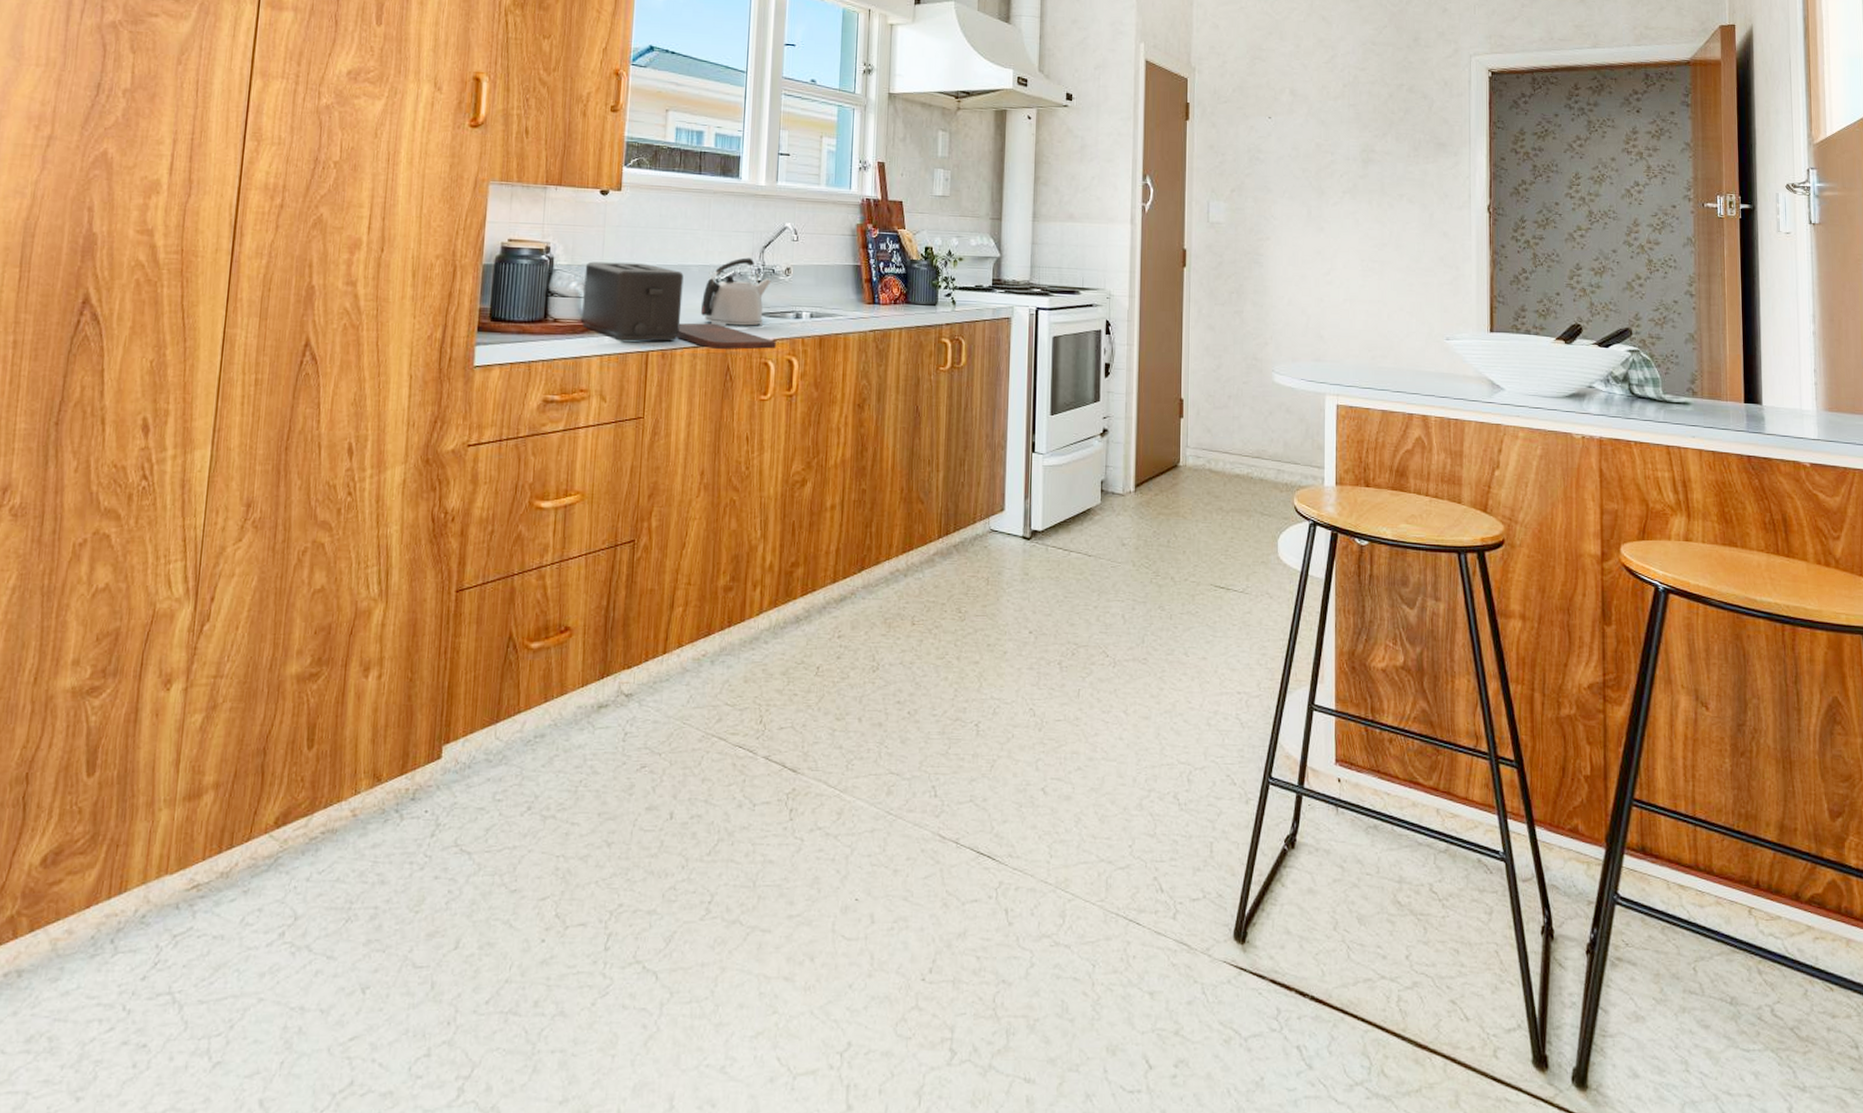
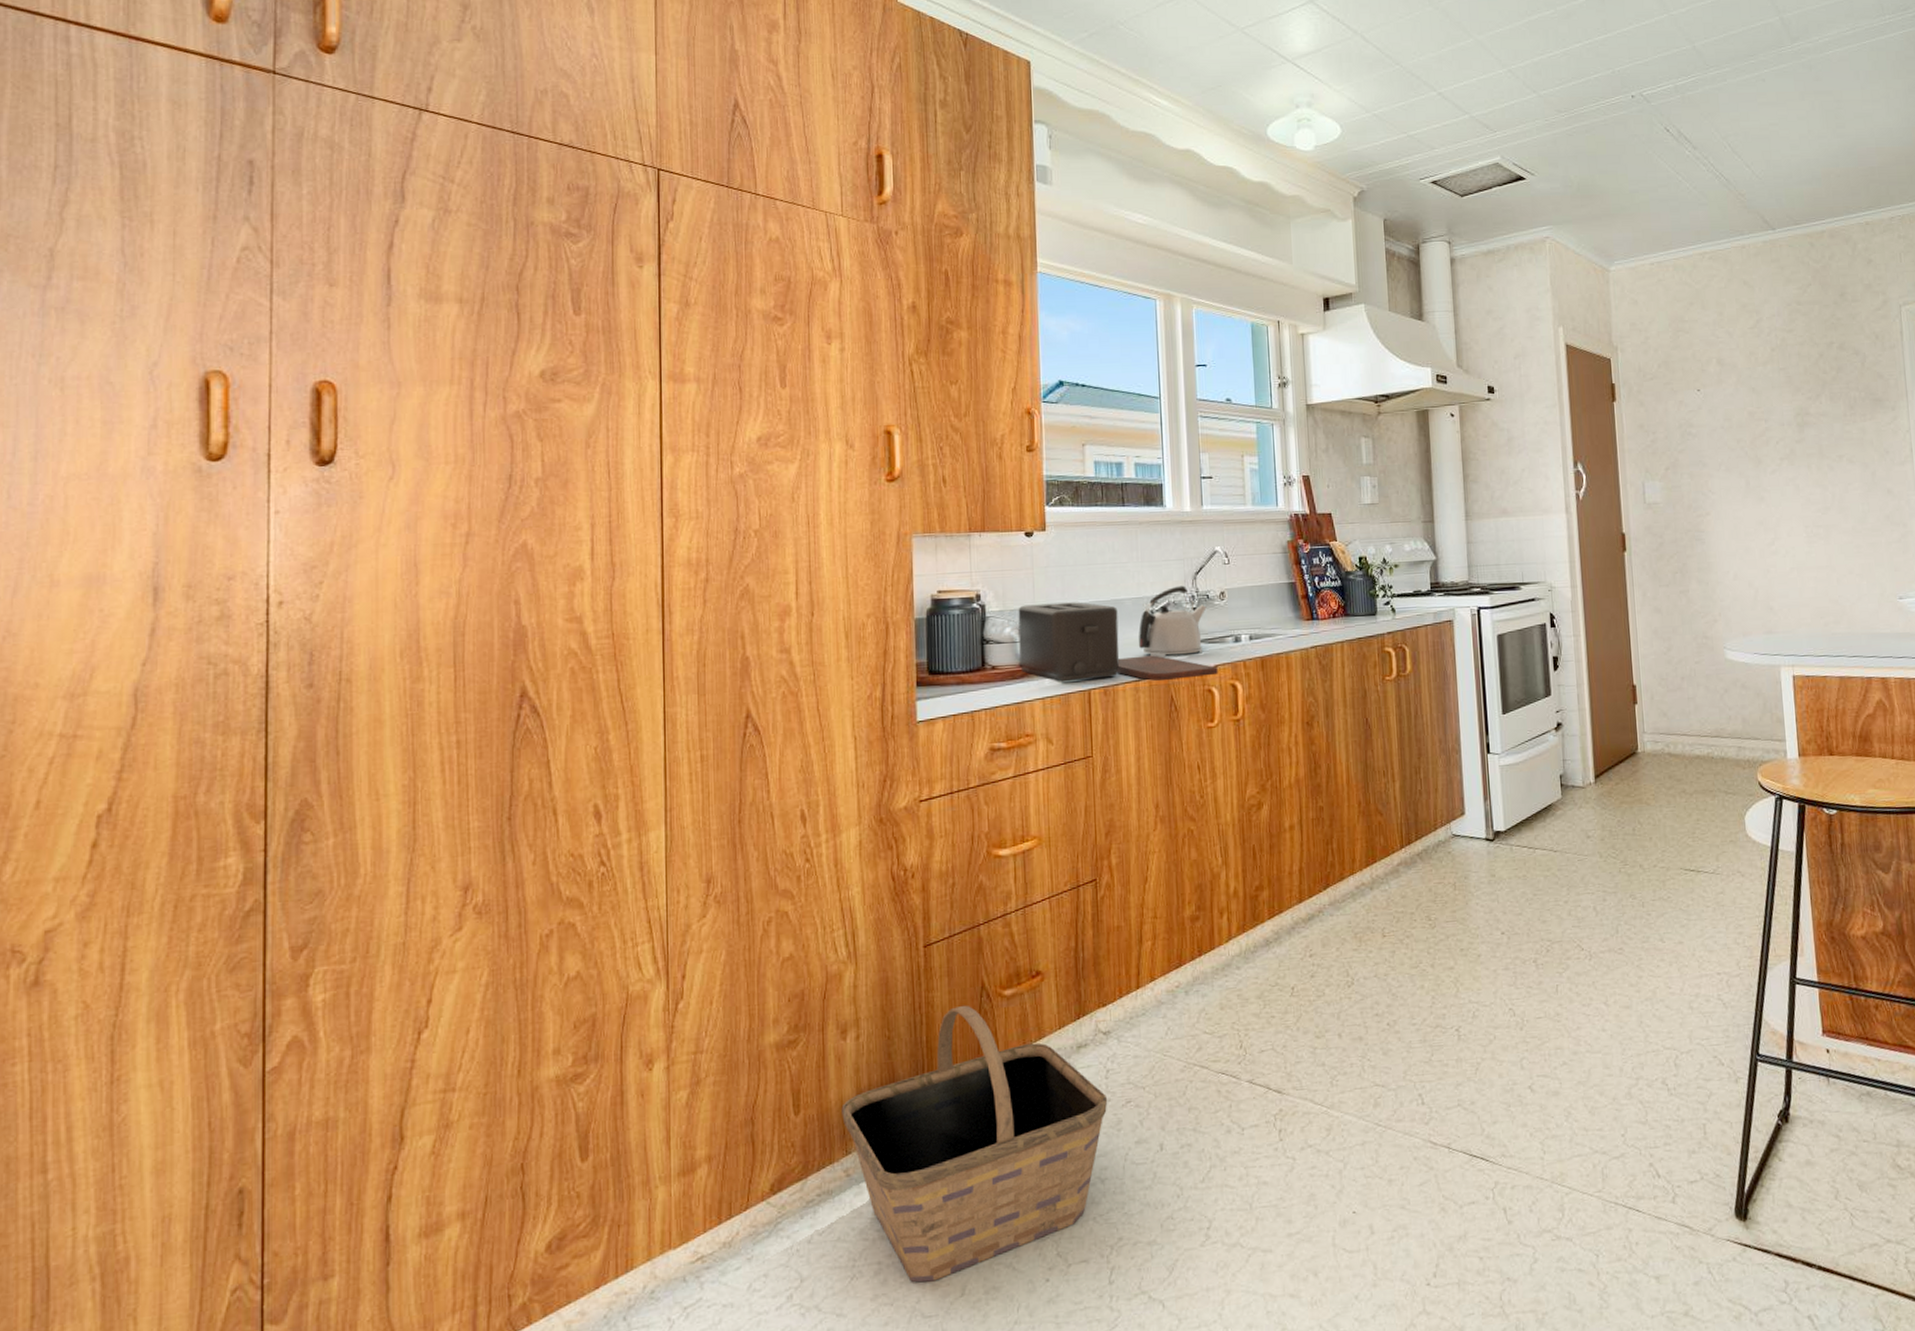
basket: none [355,654,623,931] -> present [841,1005,1108,1283]

